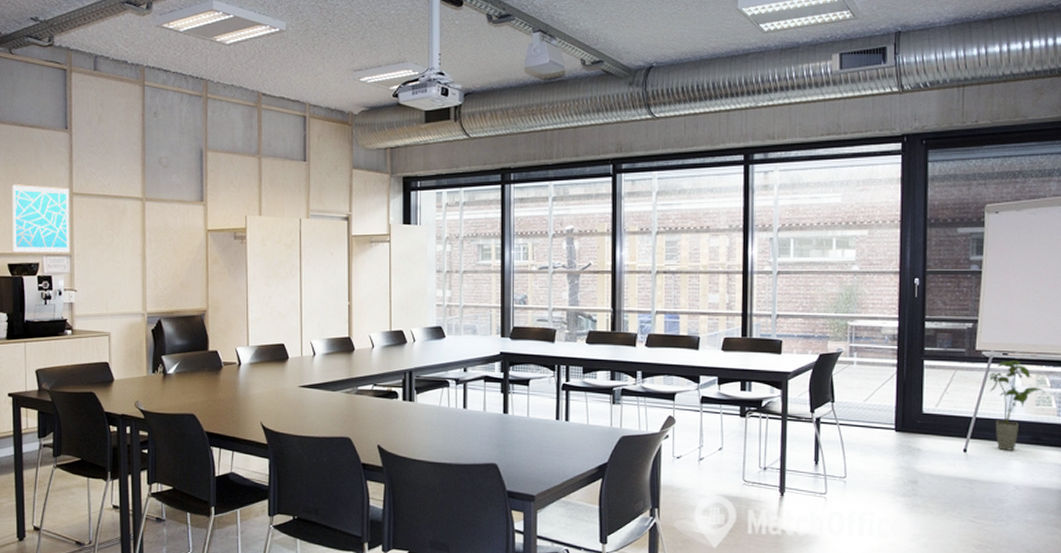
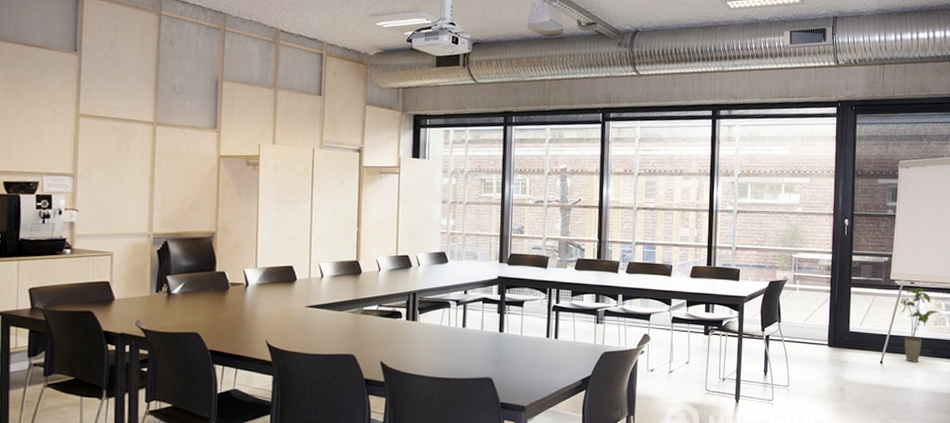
wall art: present [12,184,70,253] -> none [10,102,76,173]

